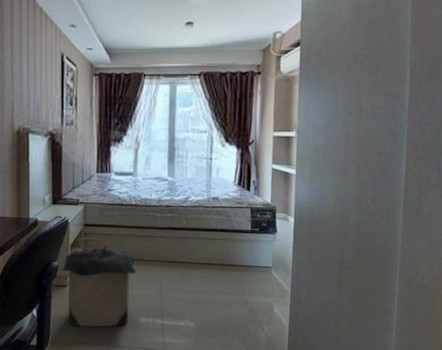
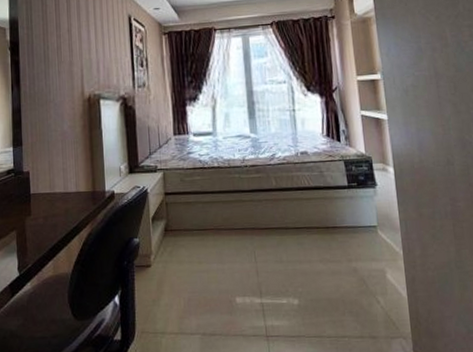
laundry hamper: present [62,237,136,327] -> none [144,207,227,314]

